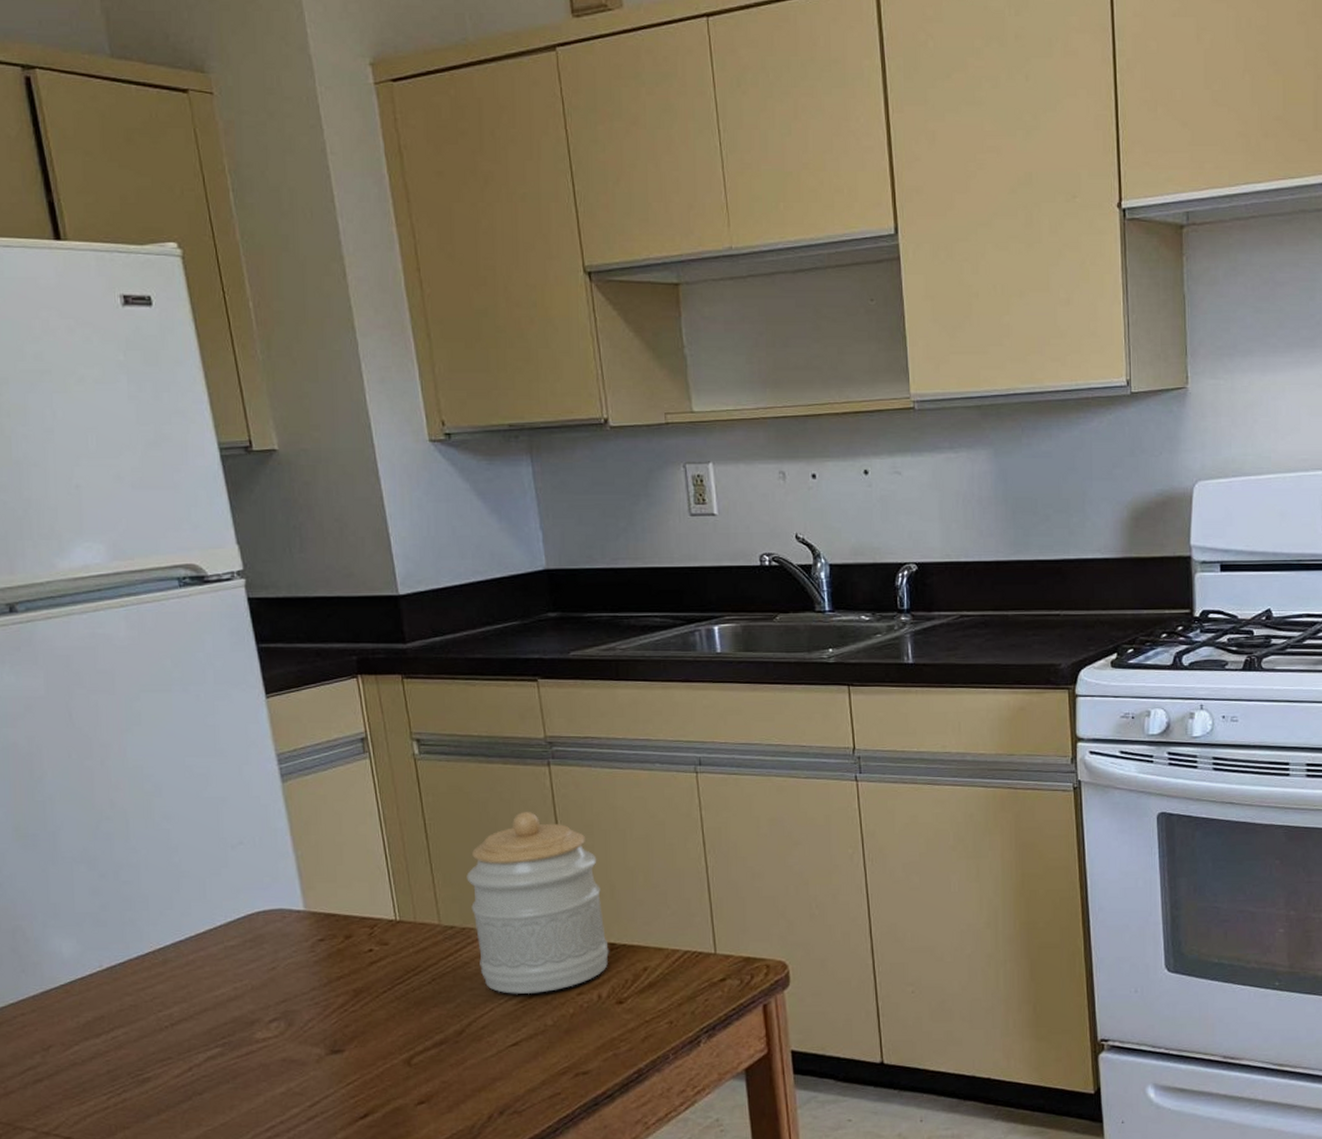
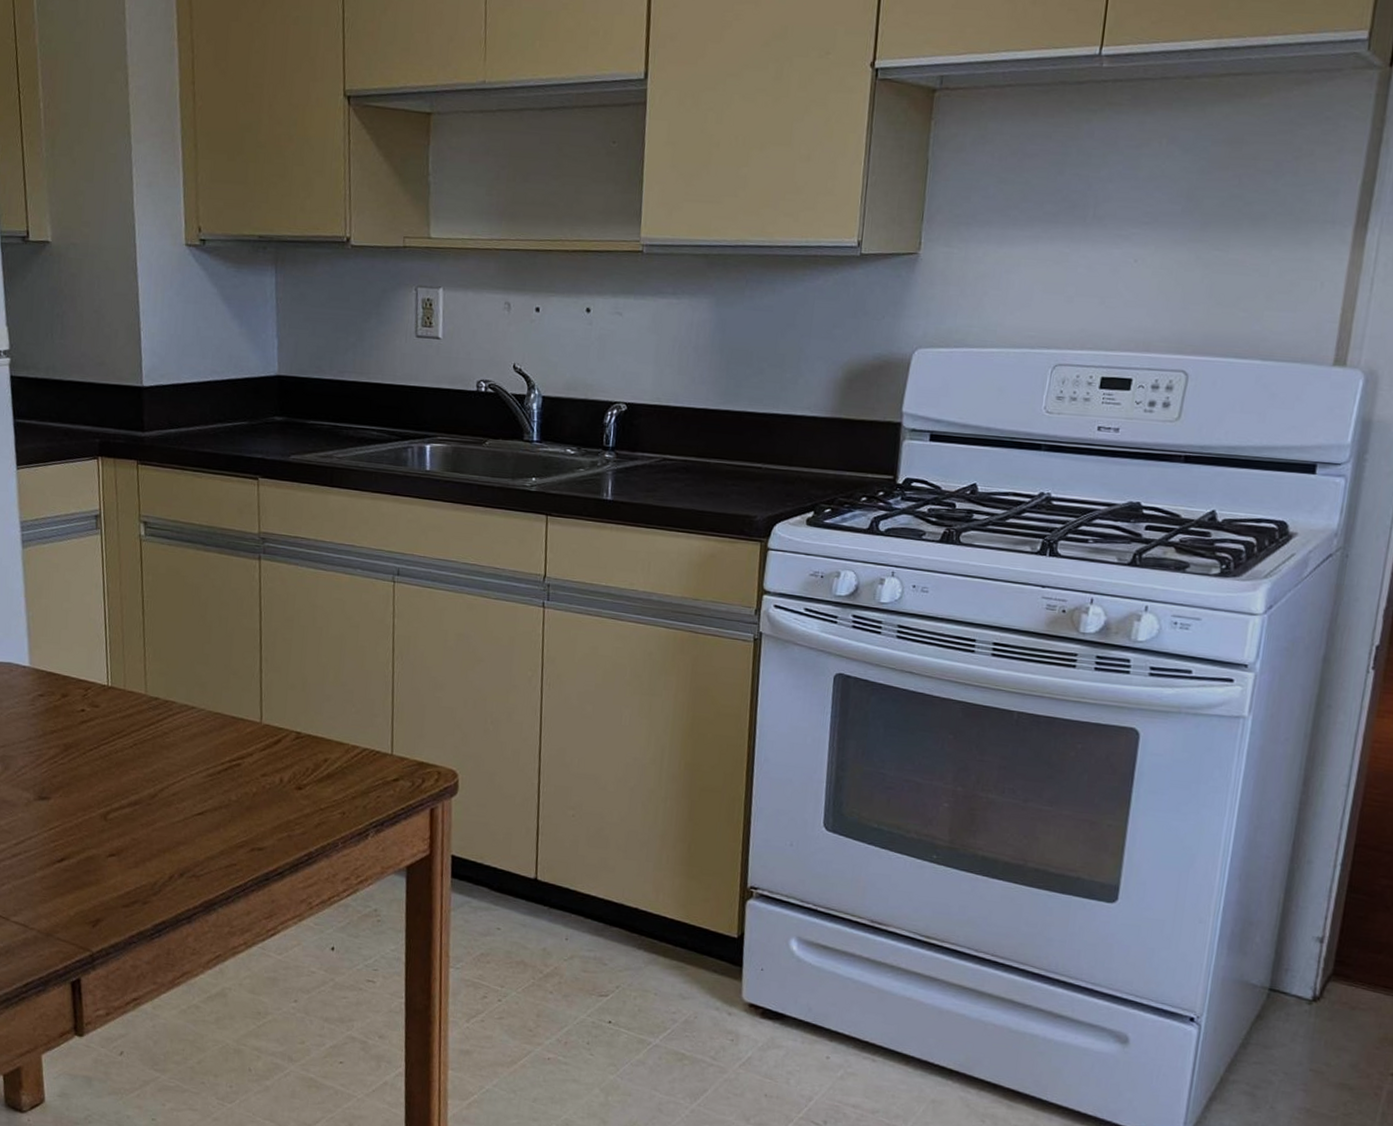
jar: present [466,812,609,995] -> none [174,600,295,770]

